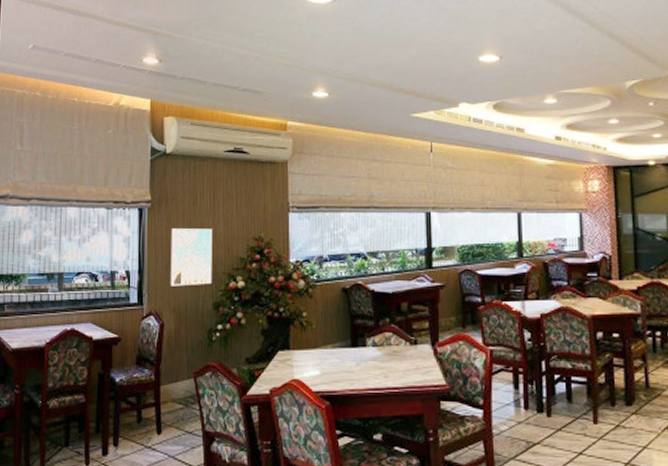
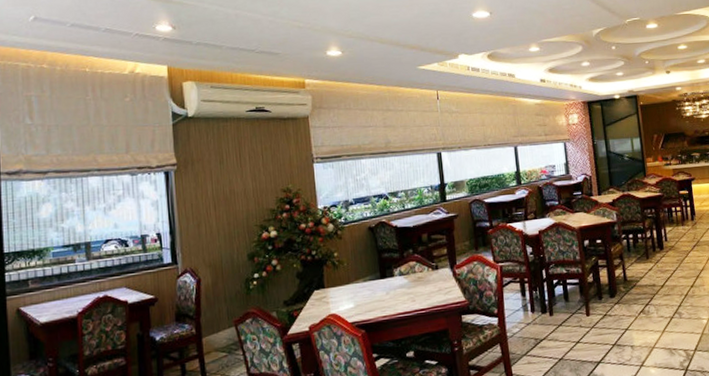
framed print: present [170,228,213,286] -> none [200,185,245,243]

